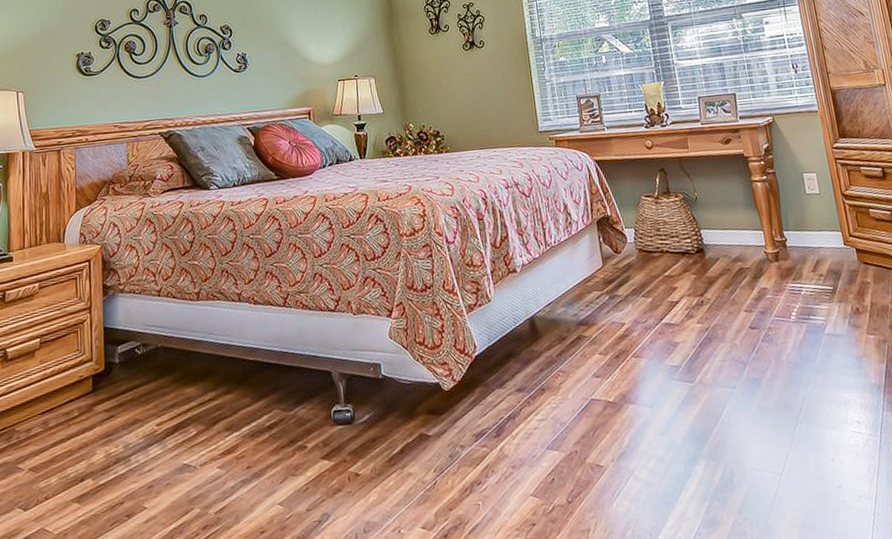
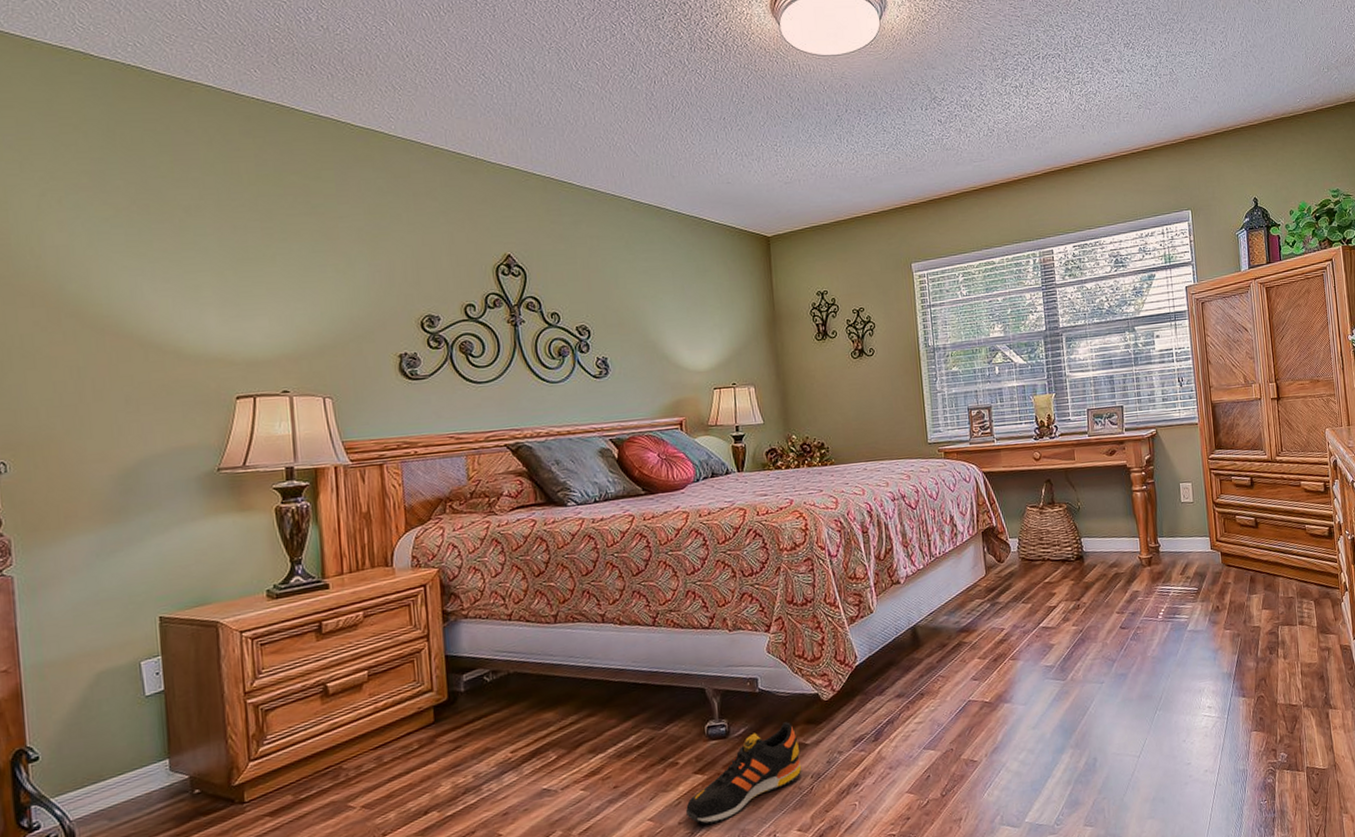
shoe: none [313,411,425,514] -> present [685,722,802,824]

